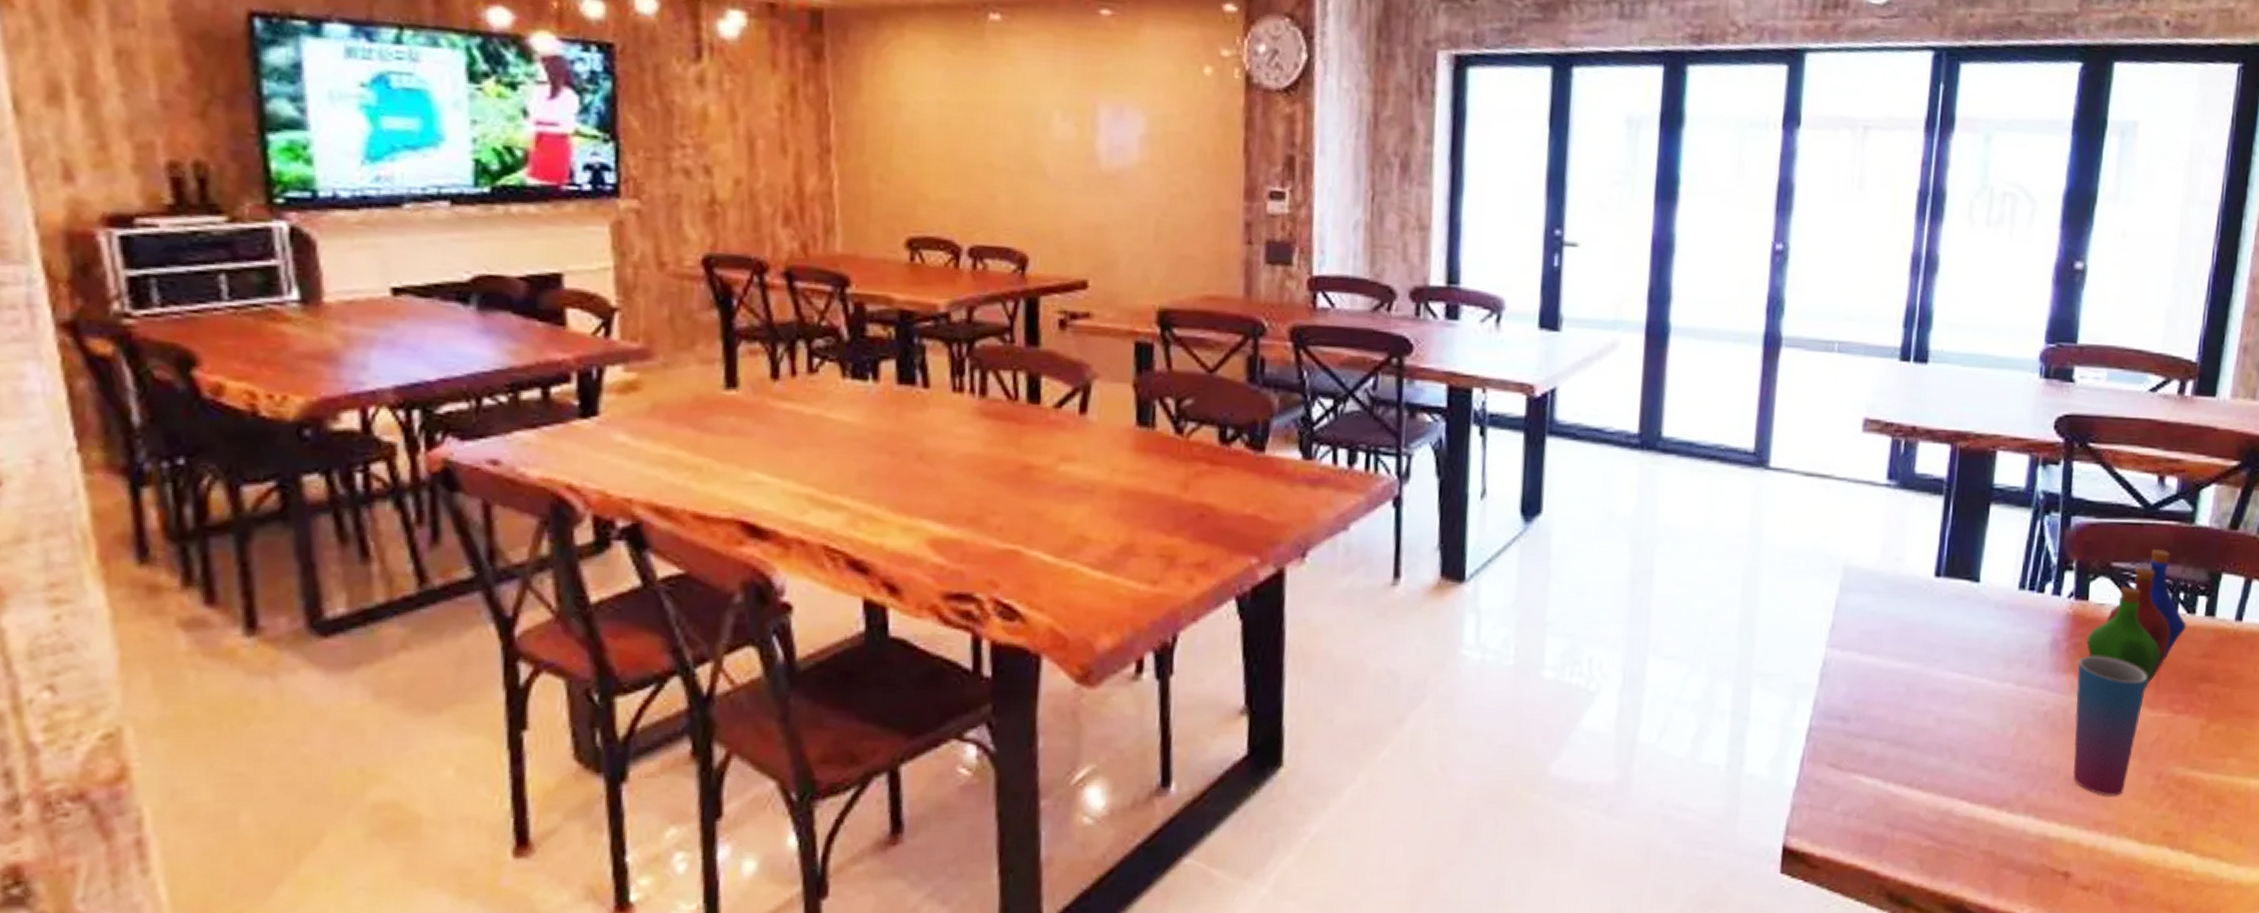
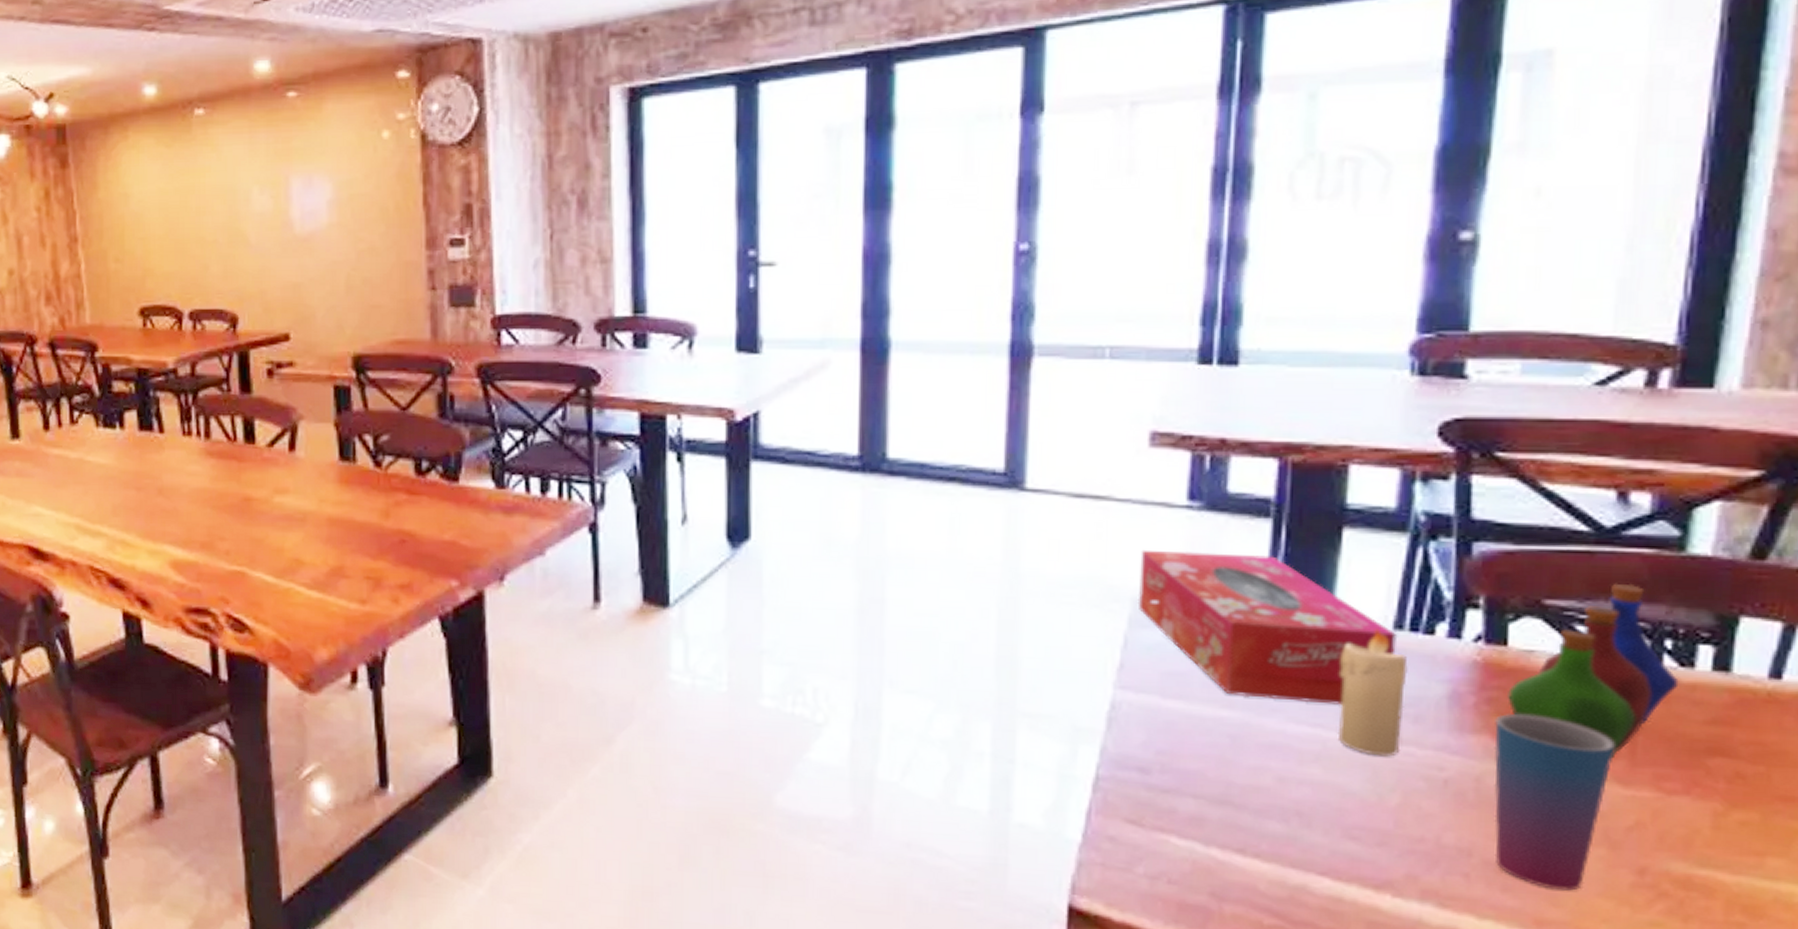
tissue box: none [1847,523,2020,655] -> present [1137,549,1396,706]
candle: none [1978,588,2027,696] -> present [1337,627,1408,757]

